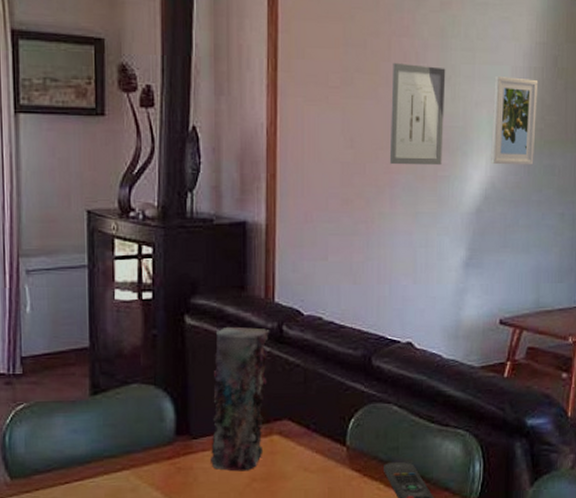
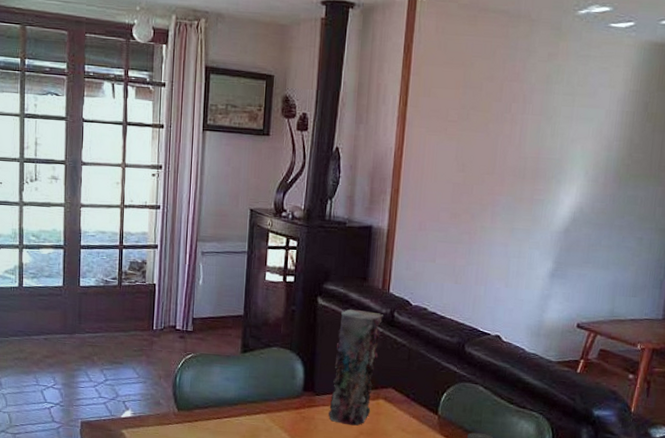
wall art: present [389,62,446,166] -> none [493,103,548,191]
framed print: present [491,77,539,165] -> none [581,118,629,195]

